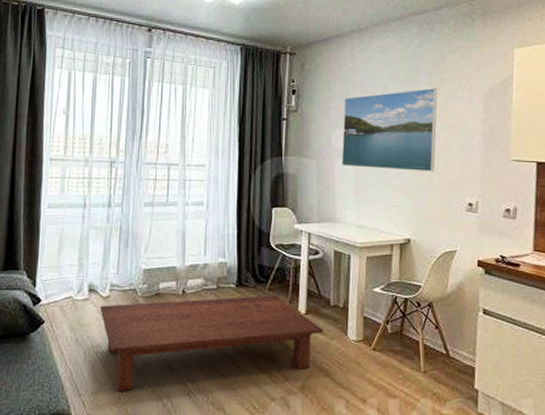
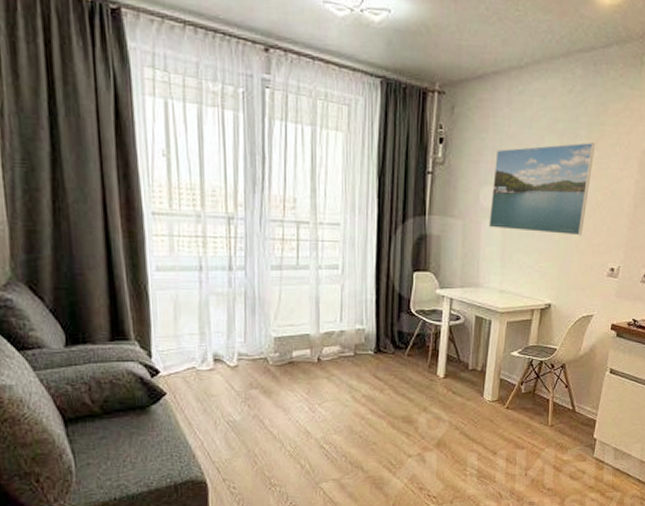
coffee table: present [100,295,324,392] -> none [228,361,461,457]

